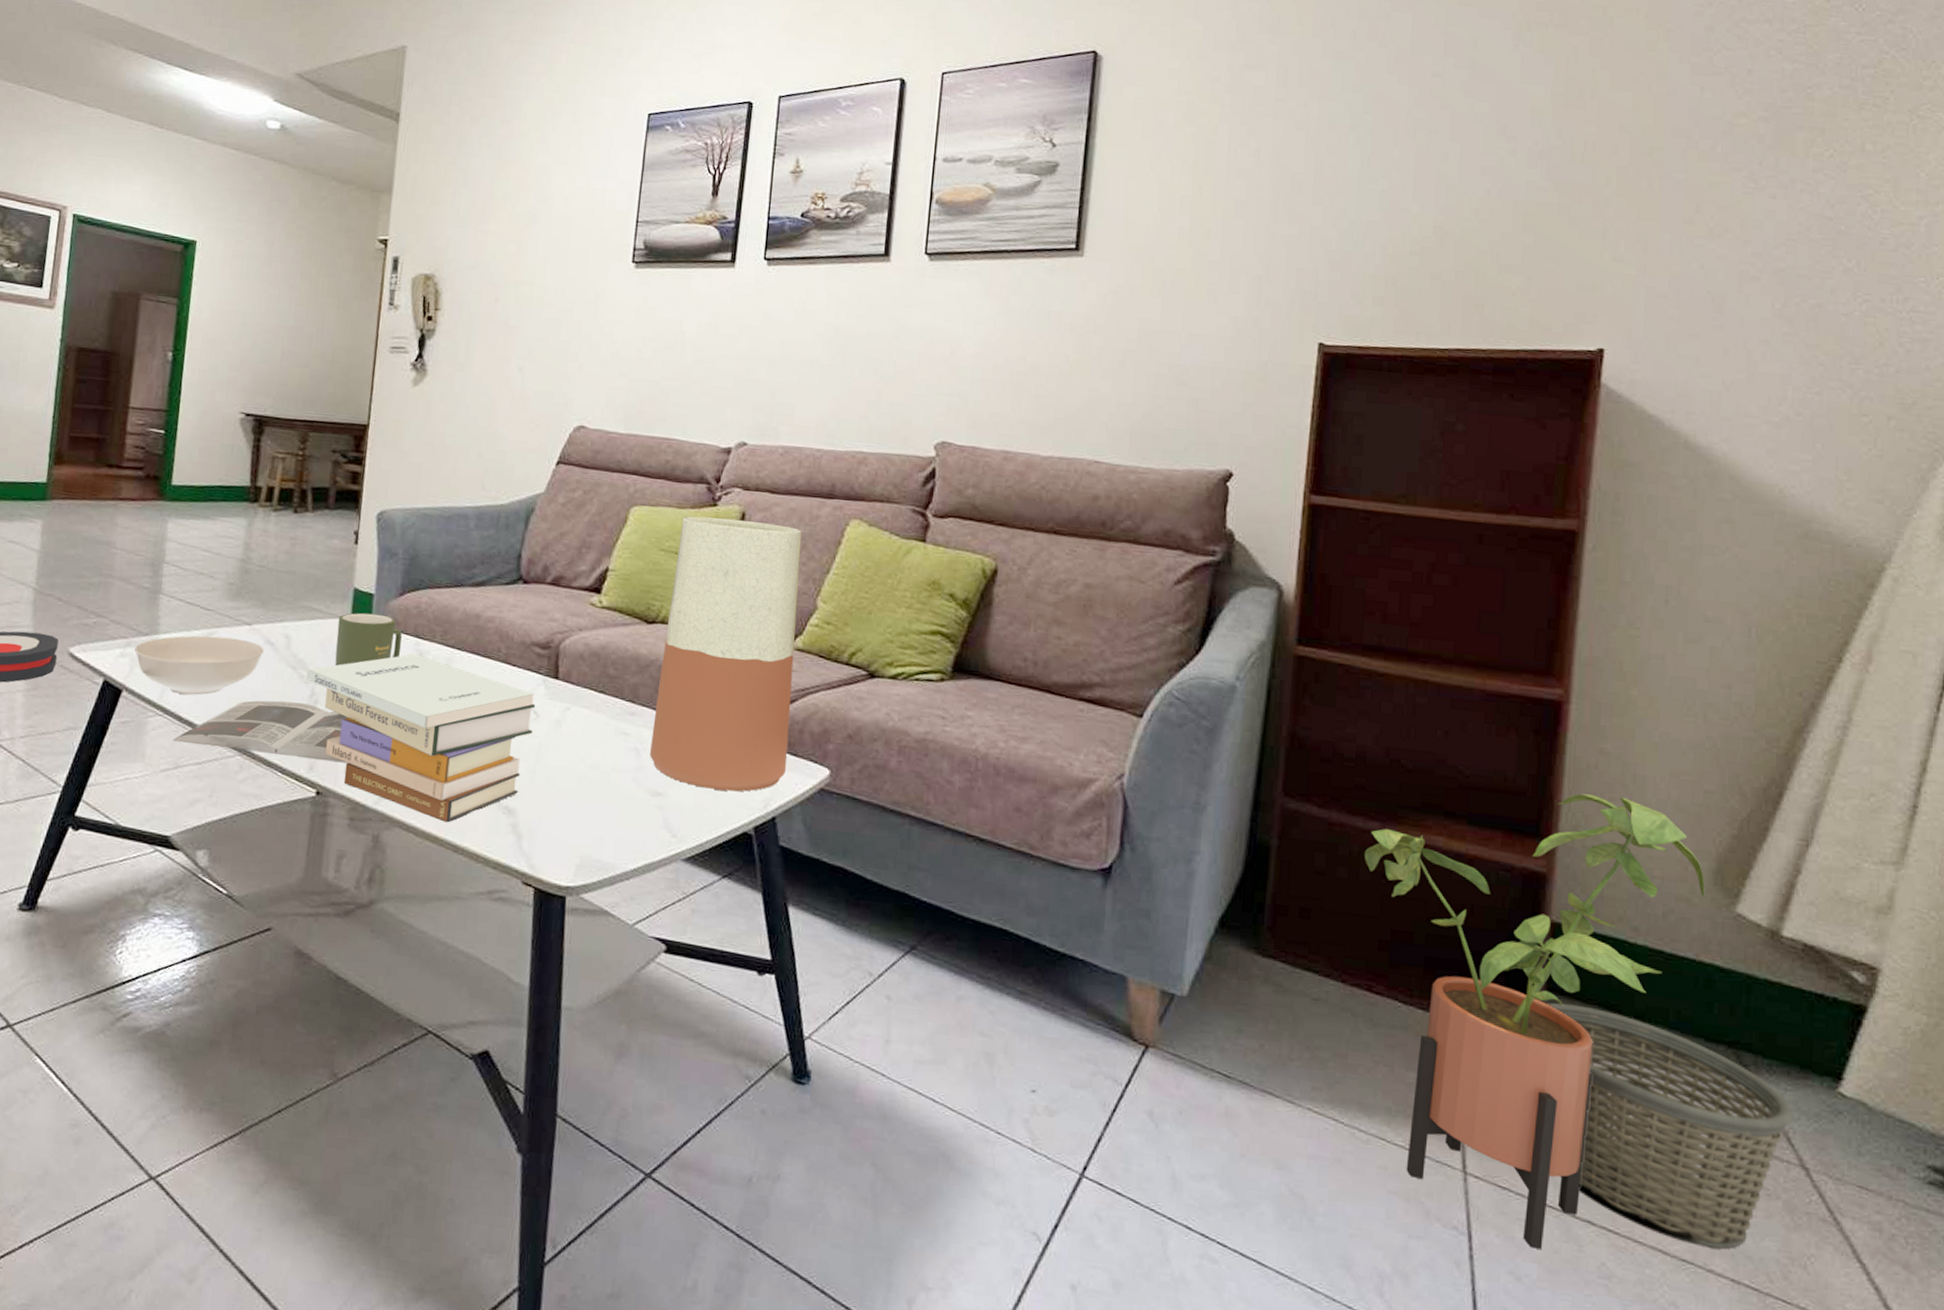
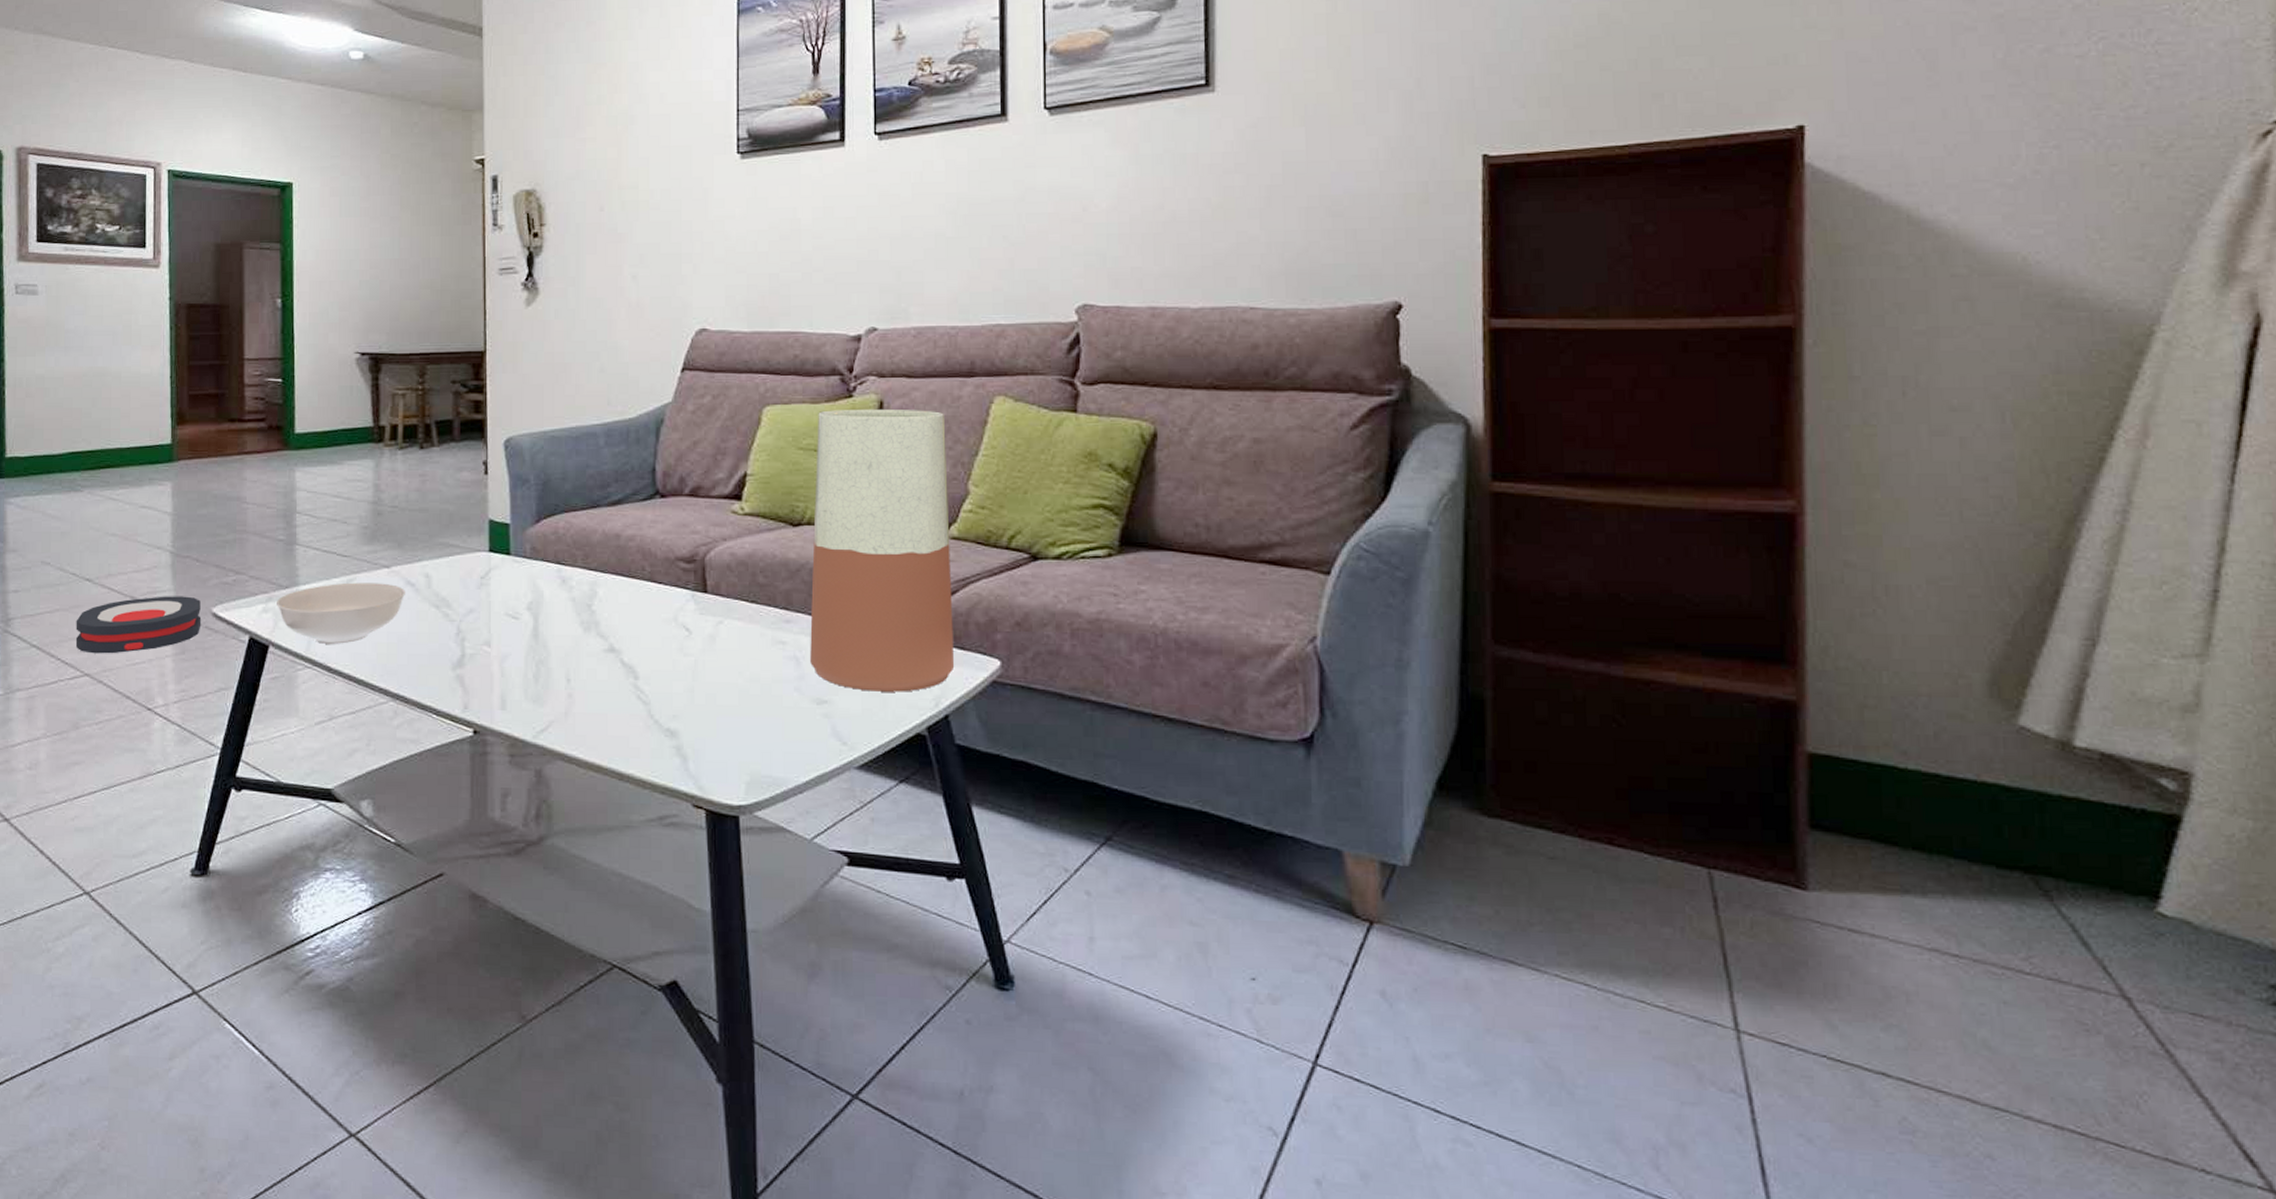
magazine: present [172,700,348,763] -> none [324,642,500,699]
books: present [306,654,536,823] -> none [450,581,687,751]
mug: present [335,612,402,666] -> none [477,544,544,601]
house plant: present [1365,793,1705,1249] -> none [1590,610,1980,1107]
basket: present [1546,1002,1793,1250] -> none [1811,840,2108,1093]

